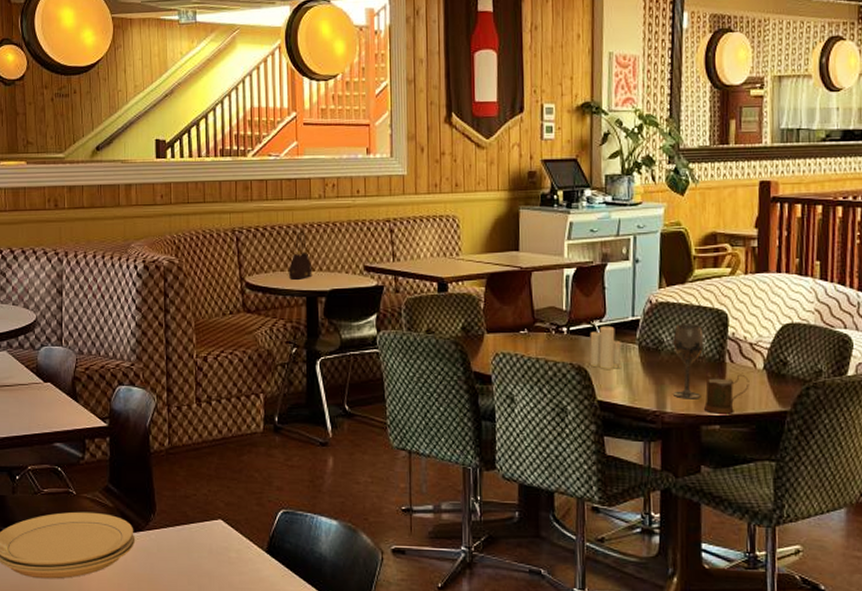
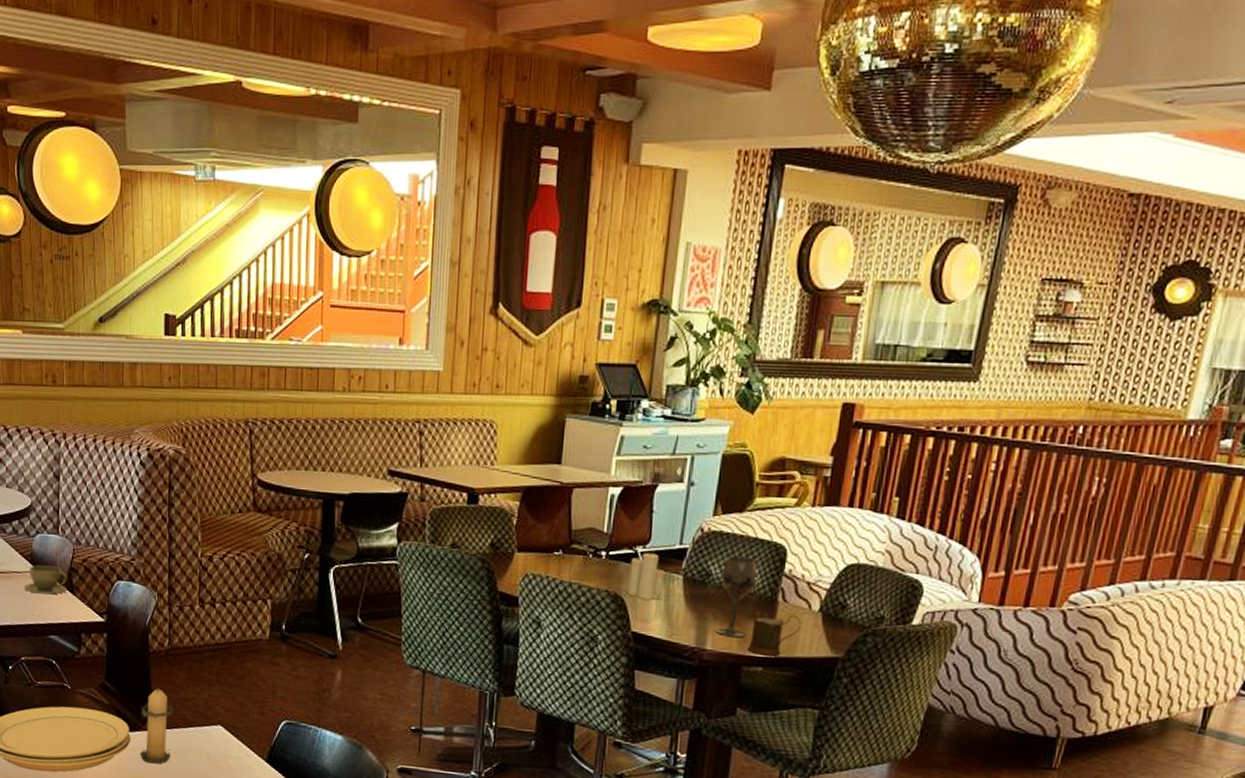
teacup: none [31,375,71,404] -> present [25,564,68,595]
candle: none [144,487,175,563] -> present [140,688,174,764]
handbag: present [288,231,313,280] -> none [304,427,331,480]

